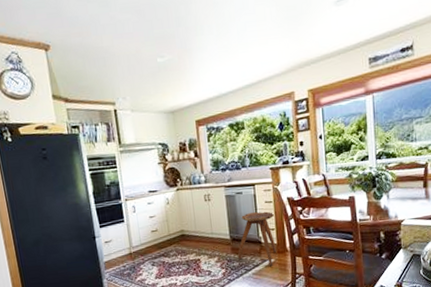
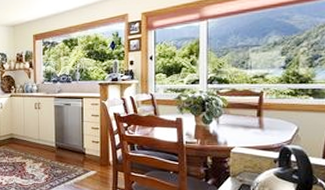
stool: present [238,211,277,266] -> none [62,124,100,177]

